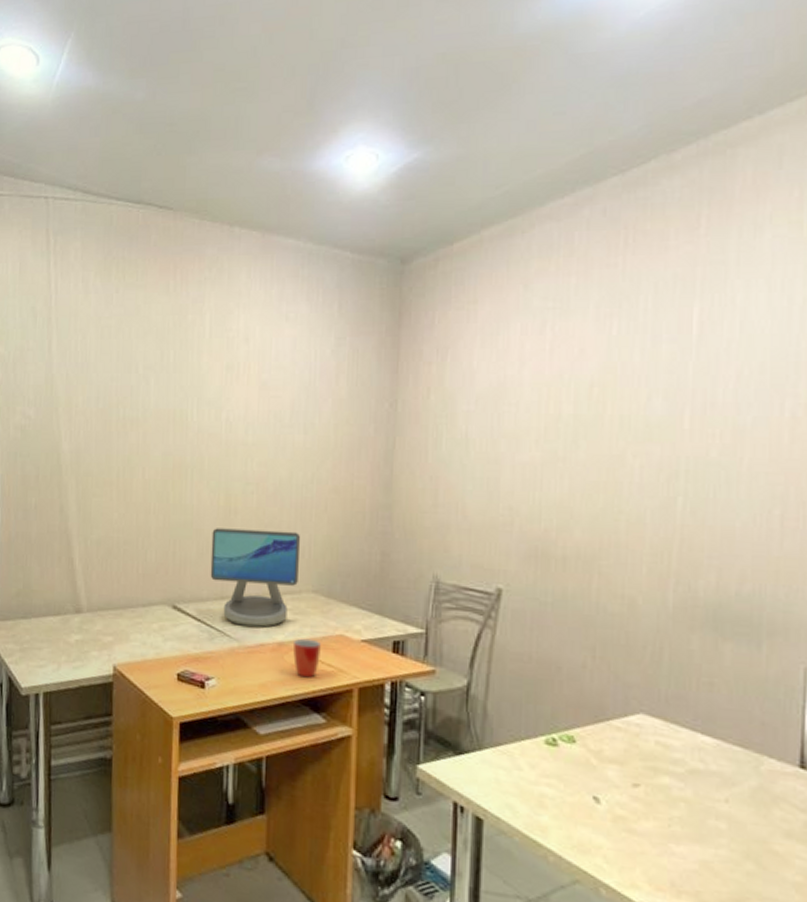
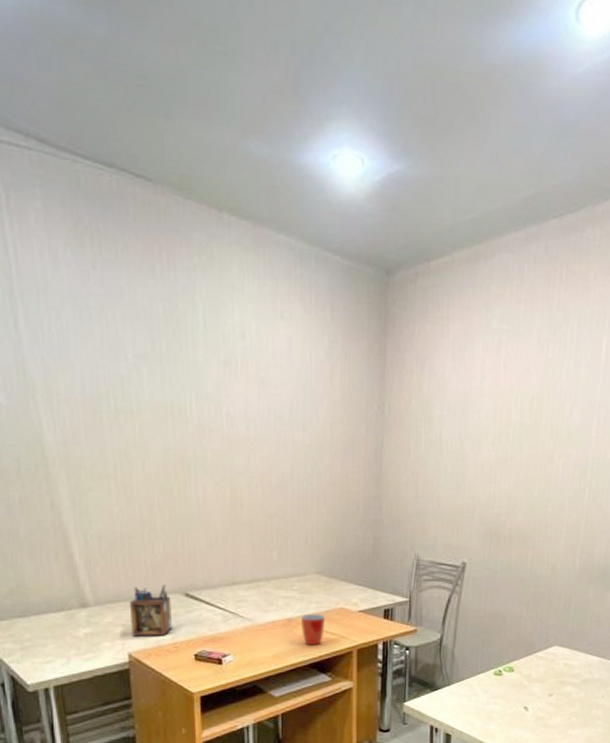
desk organizer: none [118,594,159,650] -> present [129,585,172,636]
computer monitor: present [210,528,301,628] -> none [219,520,304,607]

